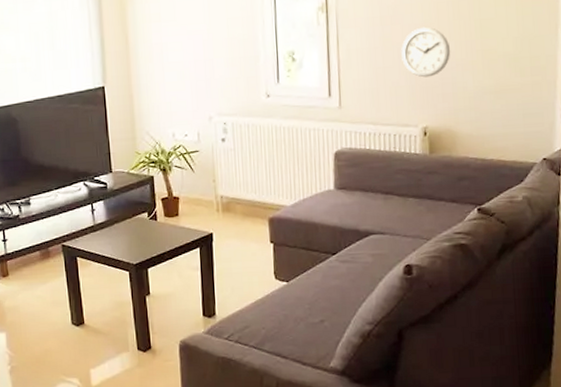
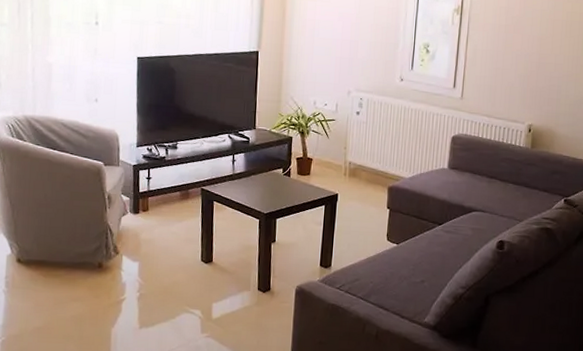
wall clock: present [401,26,451,78] -> none [518,39,560,83]

